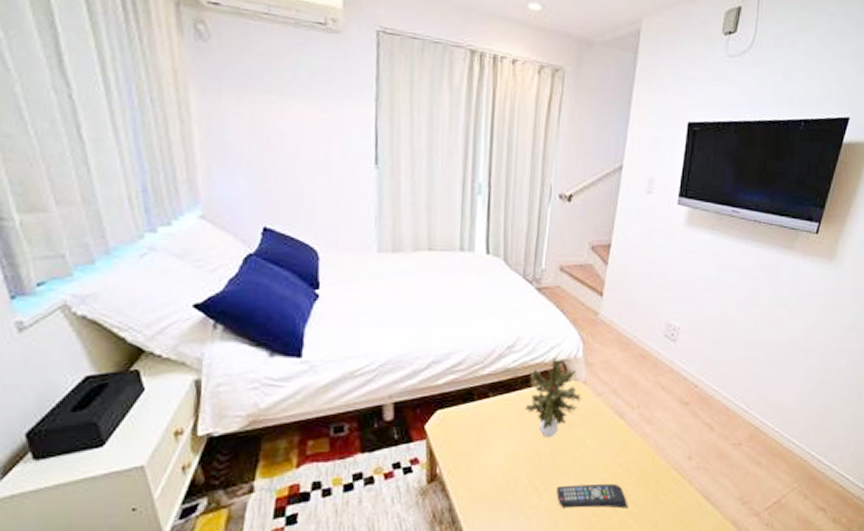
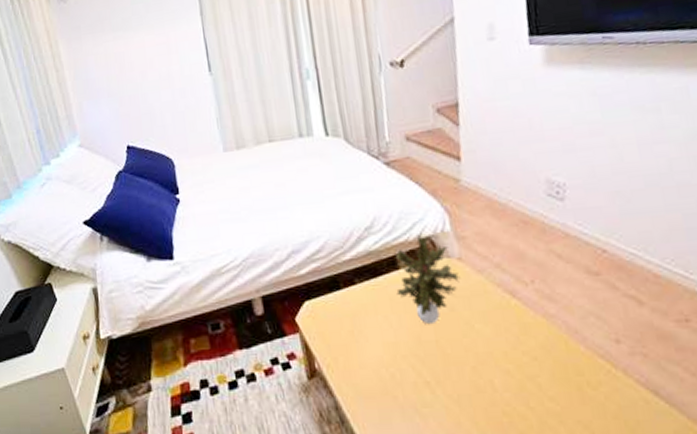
remote control: present [557,484,628,509] -> none [451,376,547,407]

